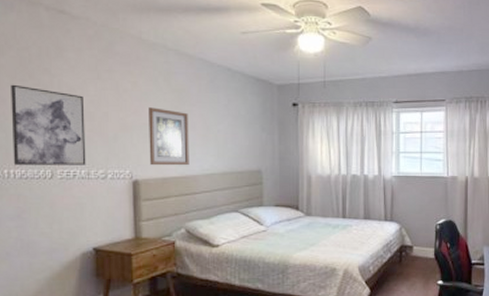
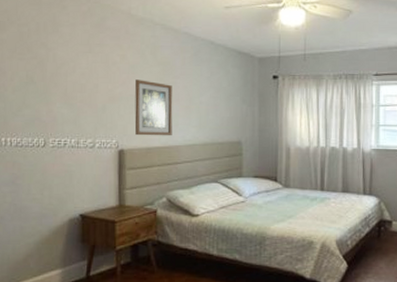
wall art: present [11,84,86,165] -> none [10,57,77,135]

